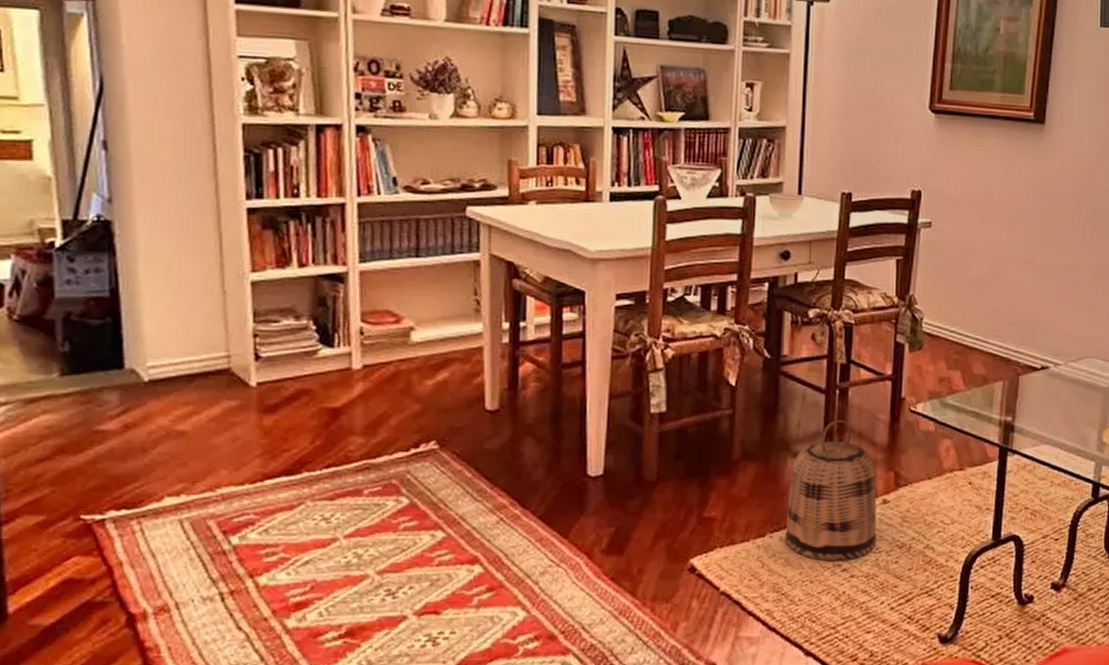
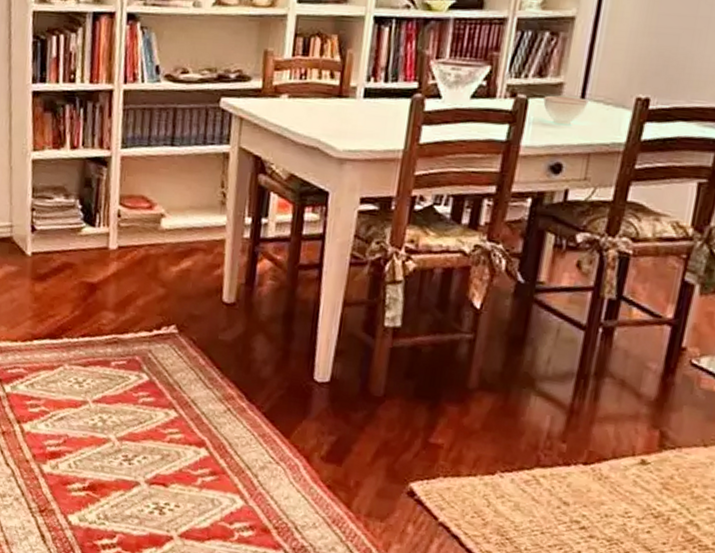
basket: present [785,420,877,561] -> none [517,362,638,519]

